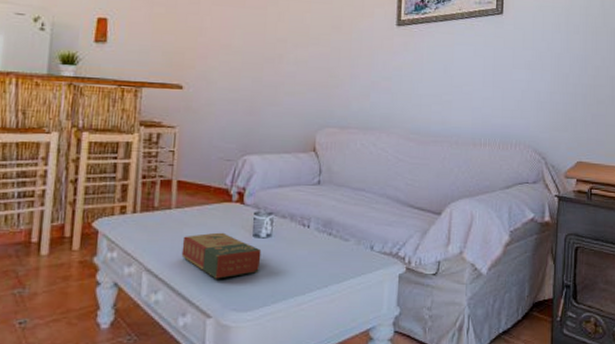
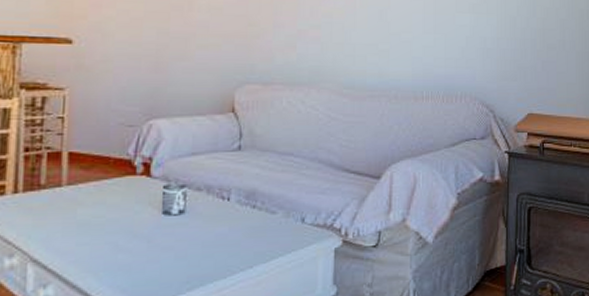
book: present [181,232,262,279] -> none [76,211,173,267]

